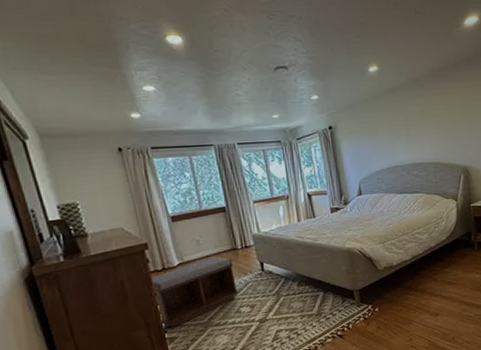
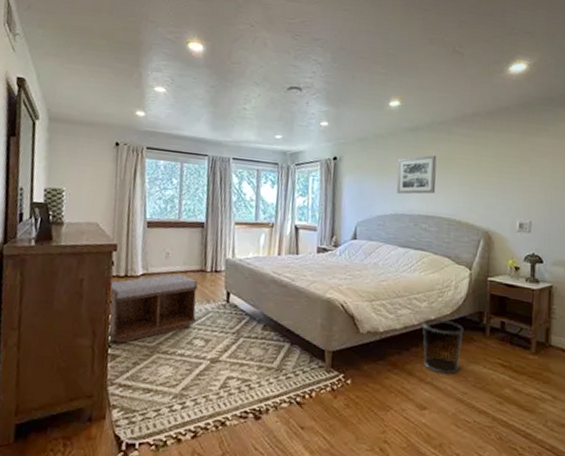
wall art: none [385,110,420,149] -> present [396,155,437,194]
waste bin: none [425,244,459,286] -> present [422,318,464,374]

